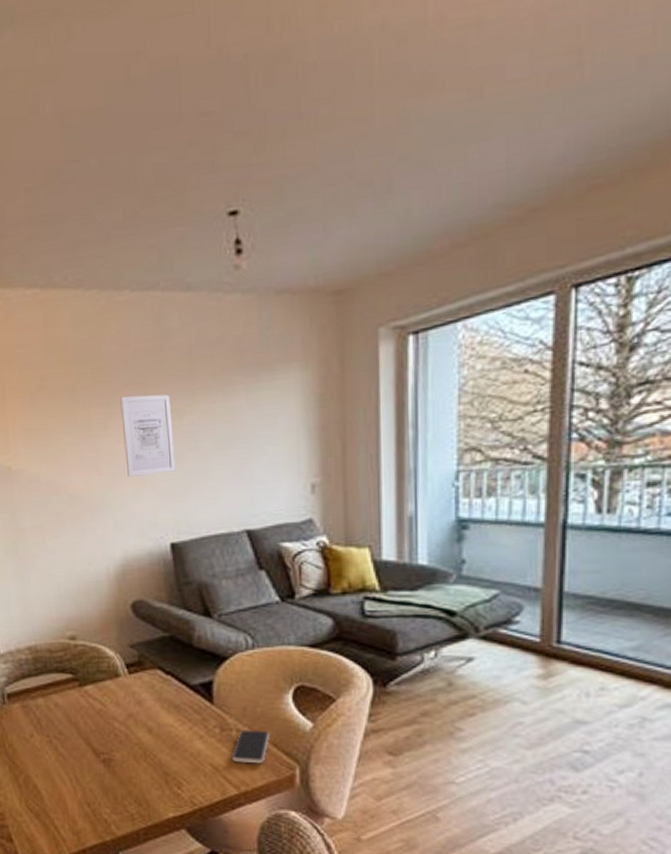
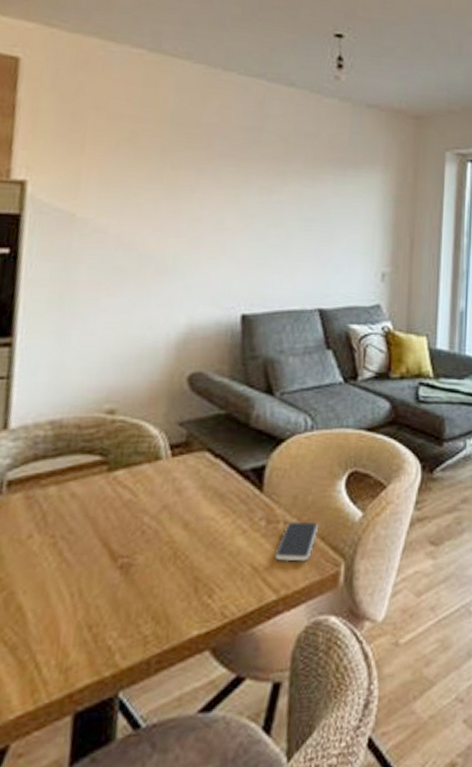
wall art: present [120,394,176,477] -> none [207,165,262,245]

